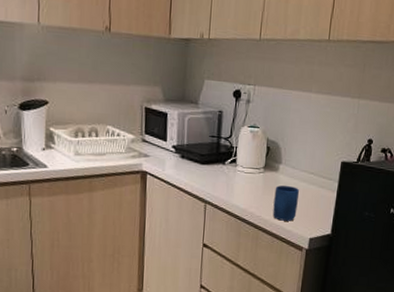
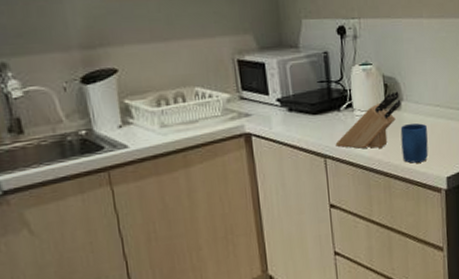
knife block: none [216,155,280,202] -> present [335,91,401,149]

